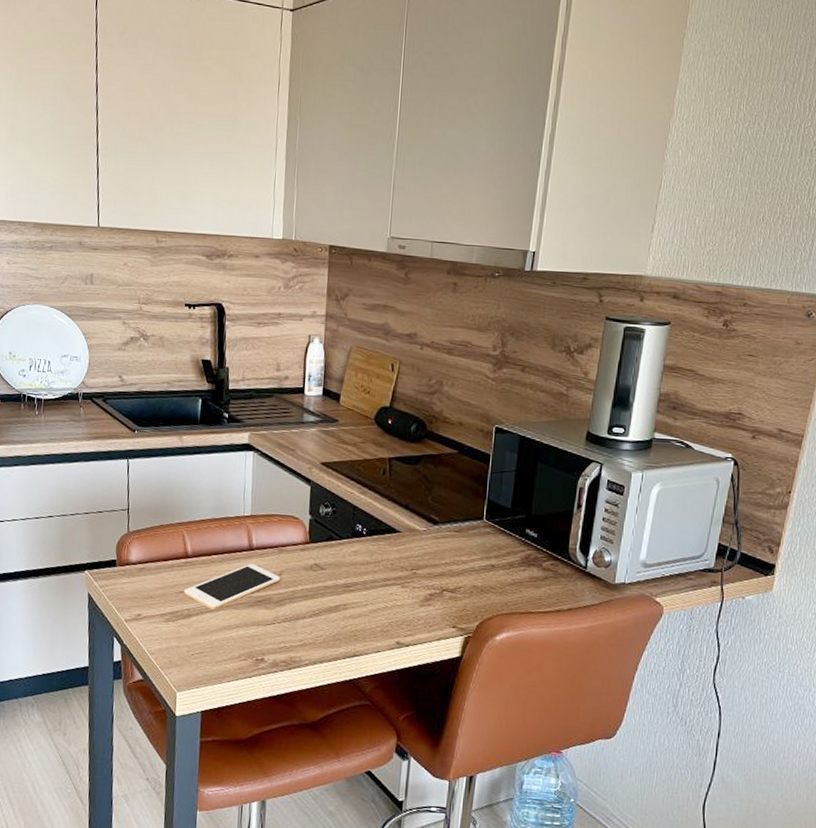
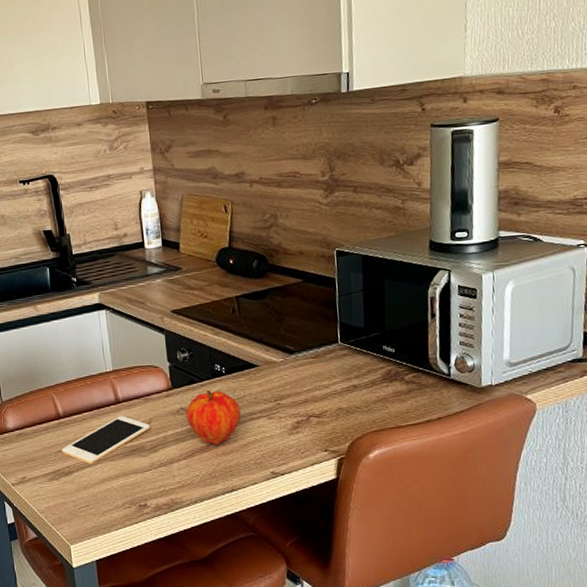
fruit: none [319,548,375,608] -> present [186,389,241,446]

